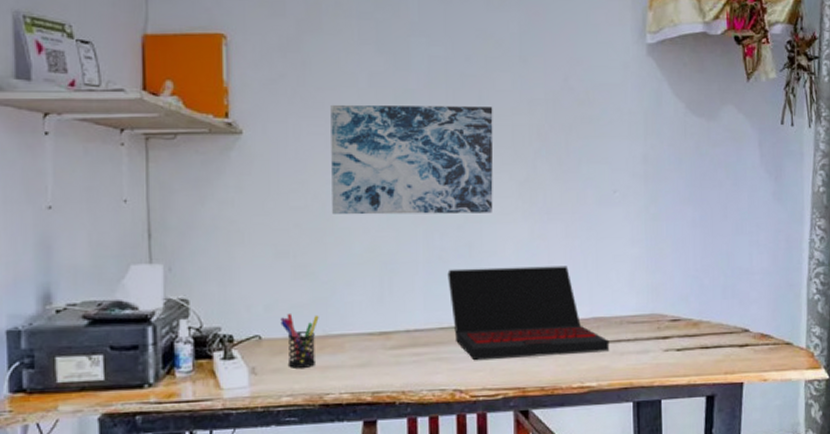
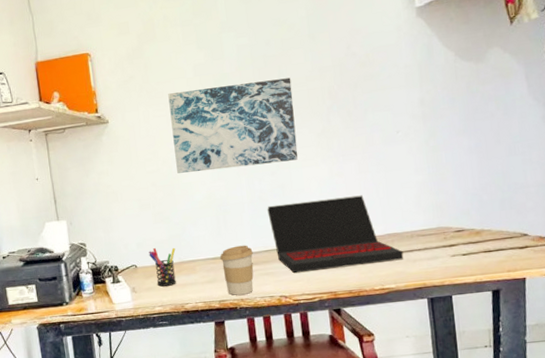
coffee cup: none [380,318,424,386] -> present [220,245,254,295]

